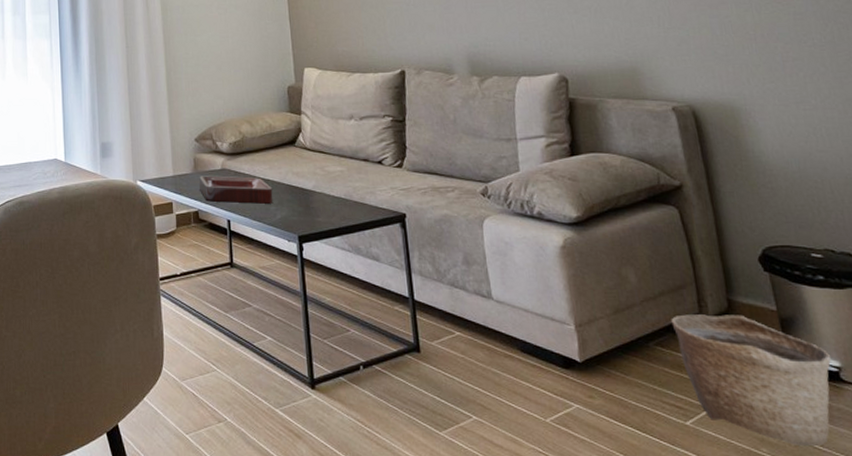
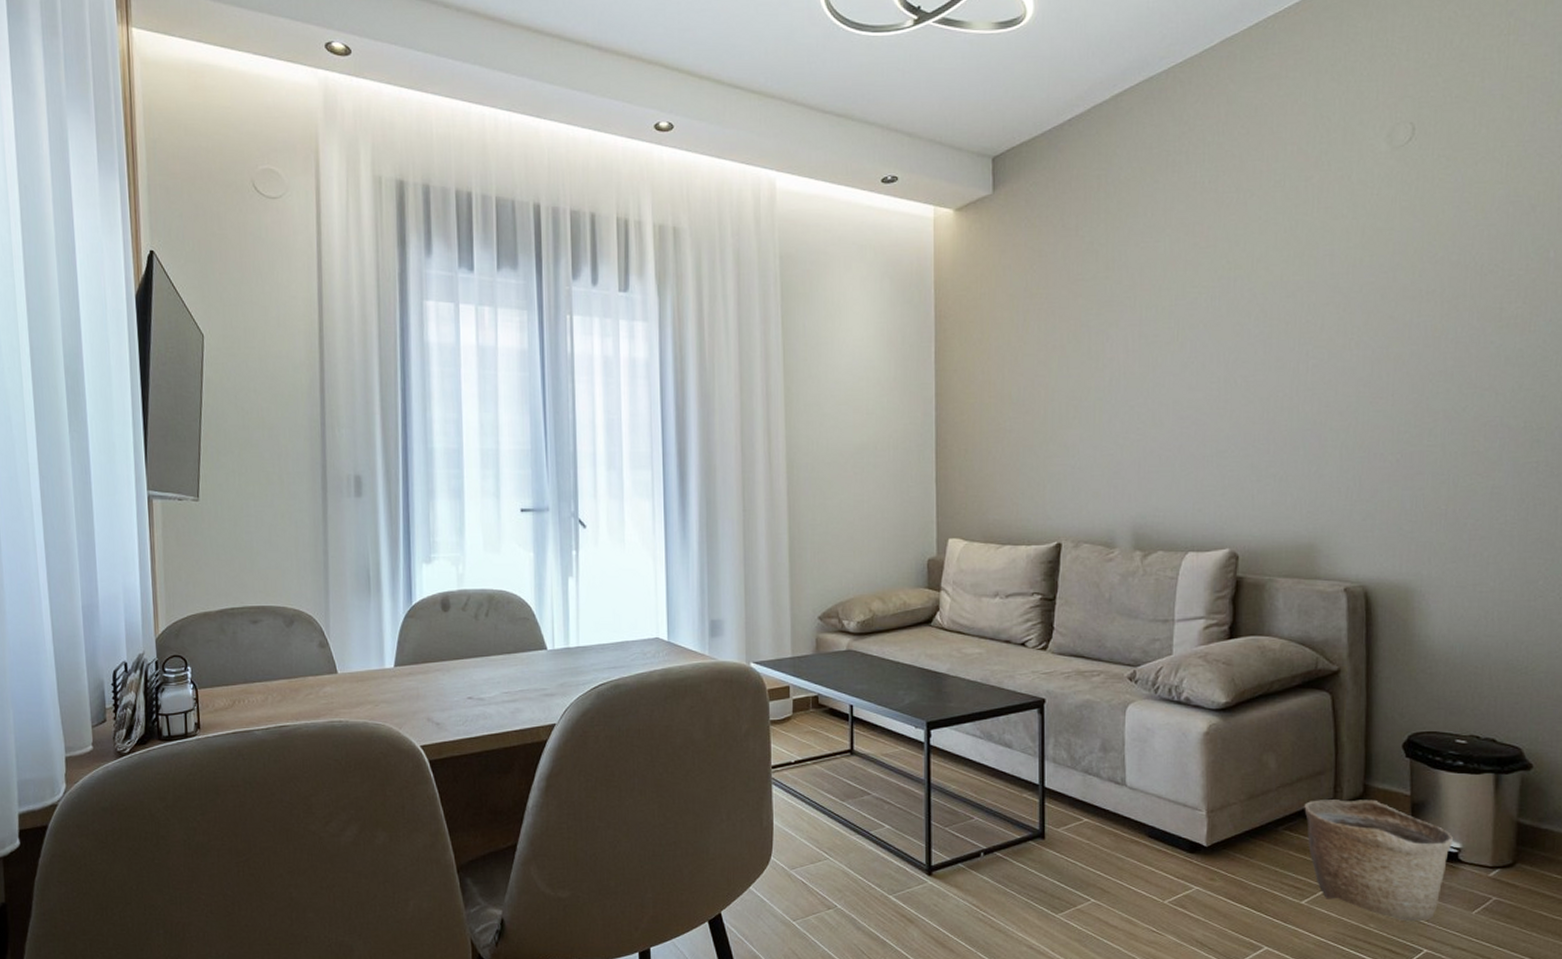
decorative tray: present [199,175,273,204] -> none [821,657,902,688]

